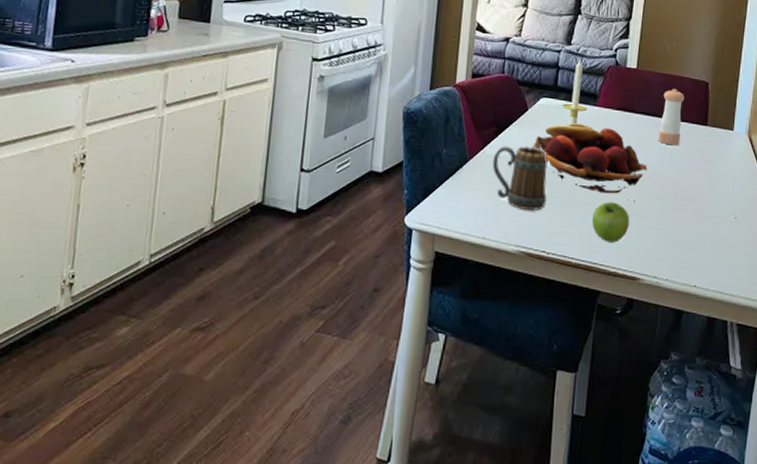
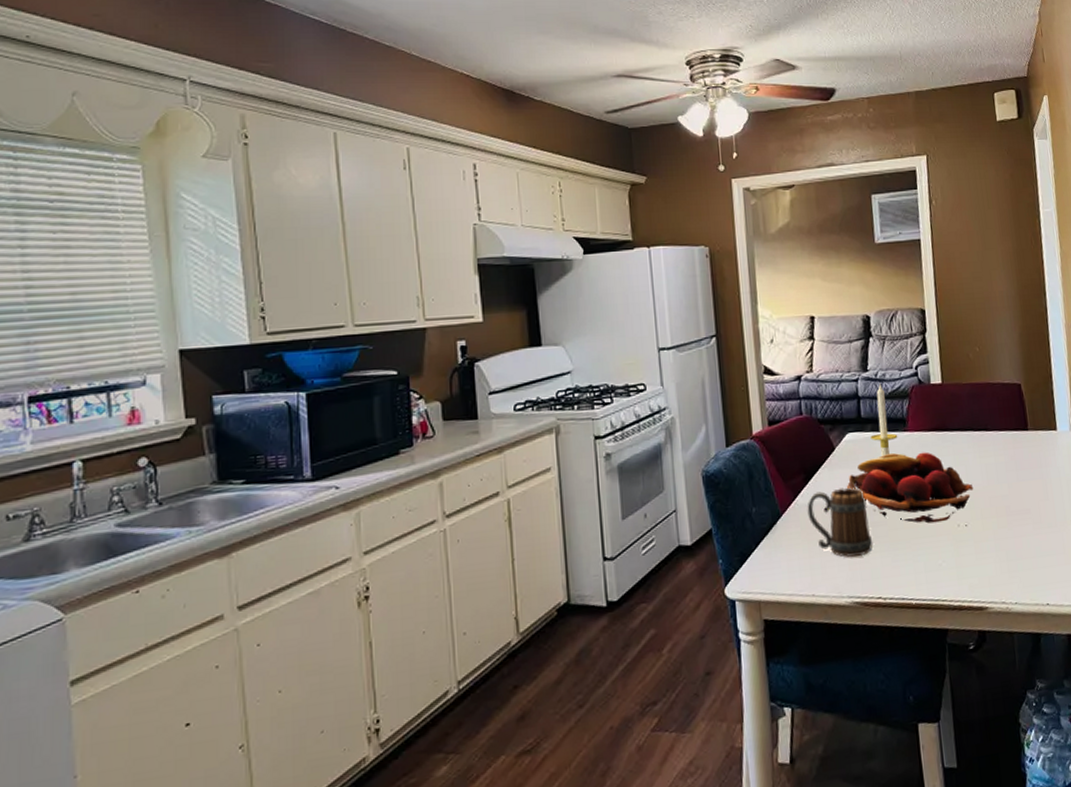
fruit: present [592,201,630,243] -> none [924,530,966,575]
pepper shaker: present [658,89,685,146] -> none [975,397,1003,459]

